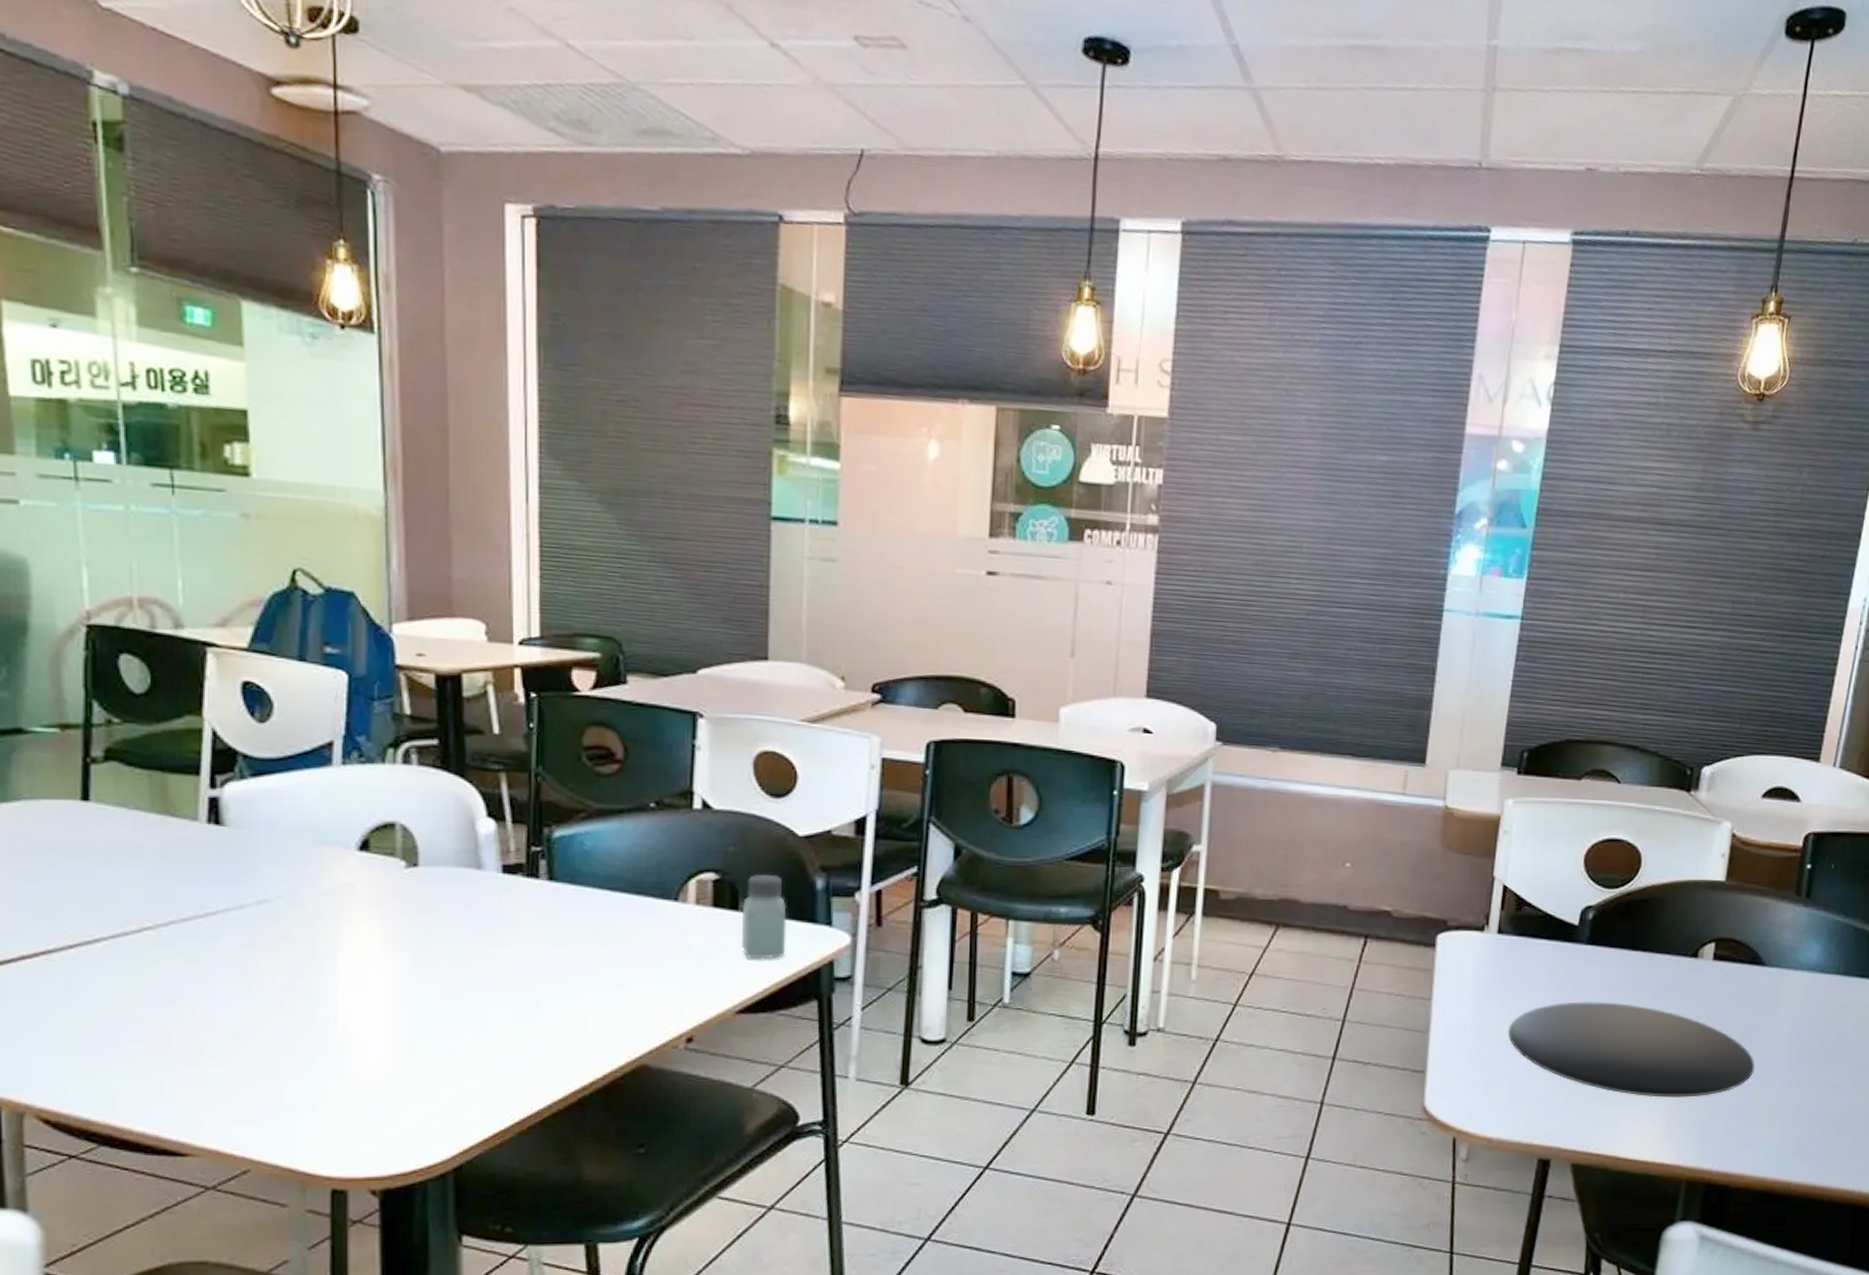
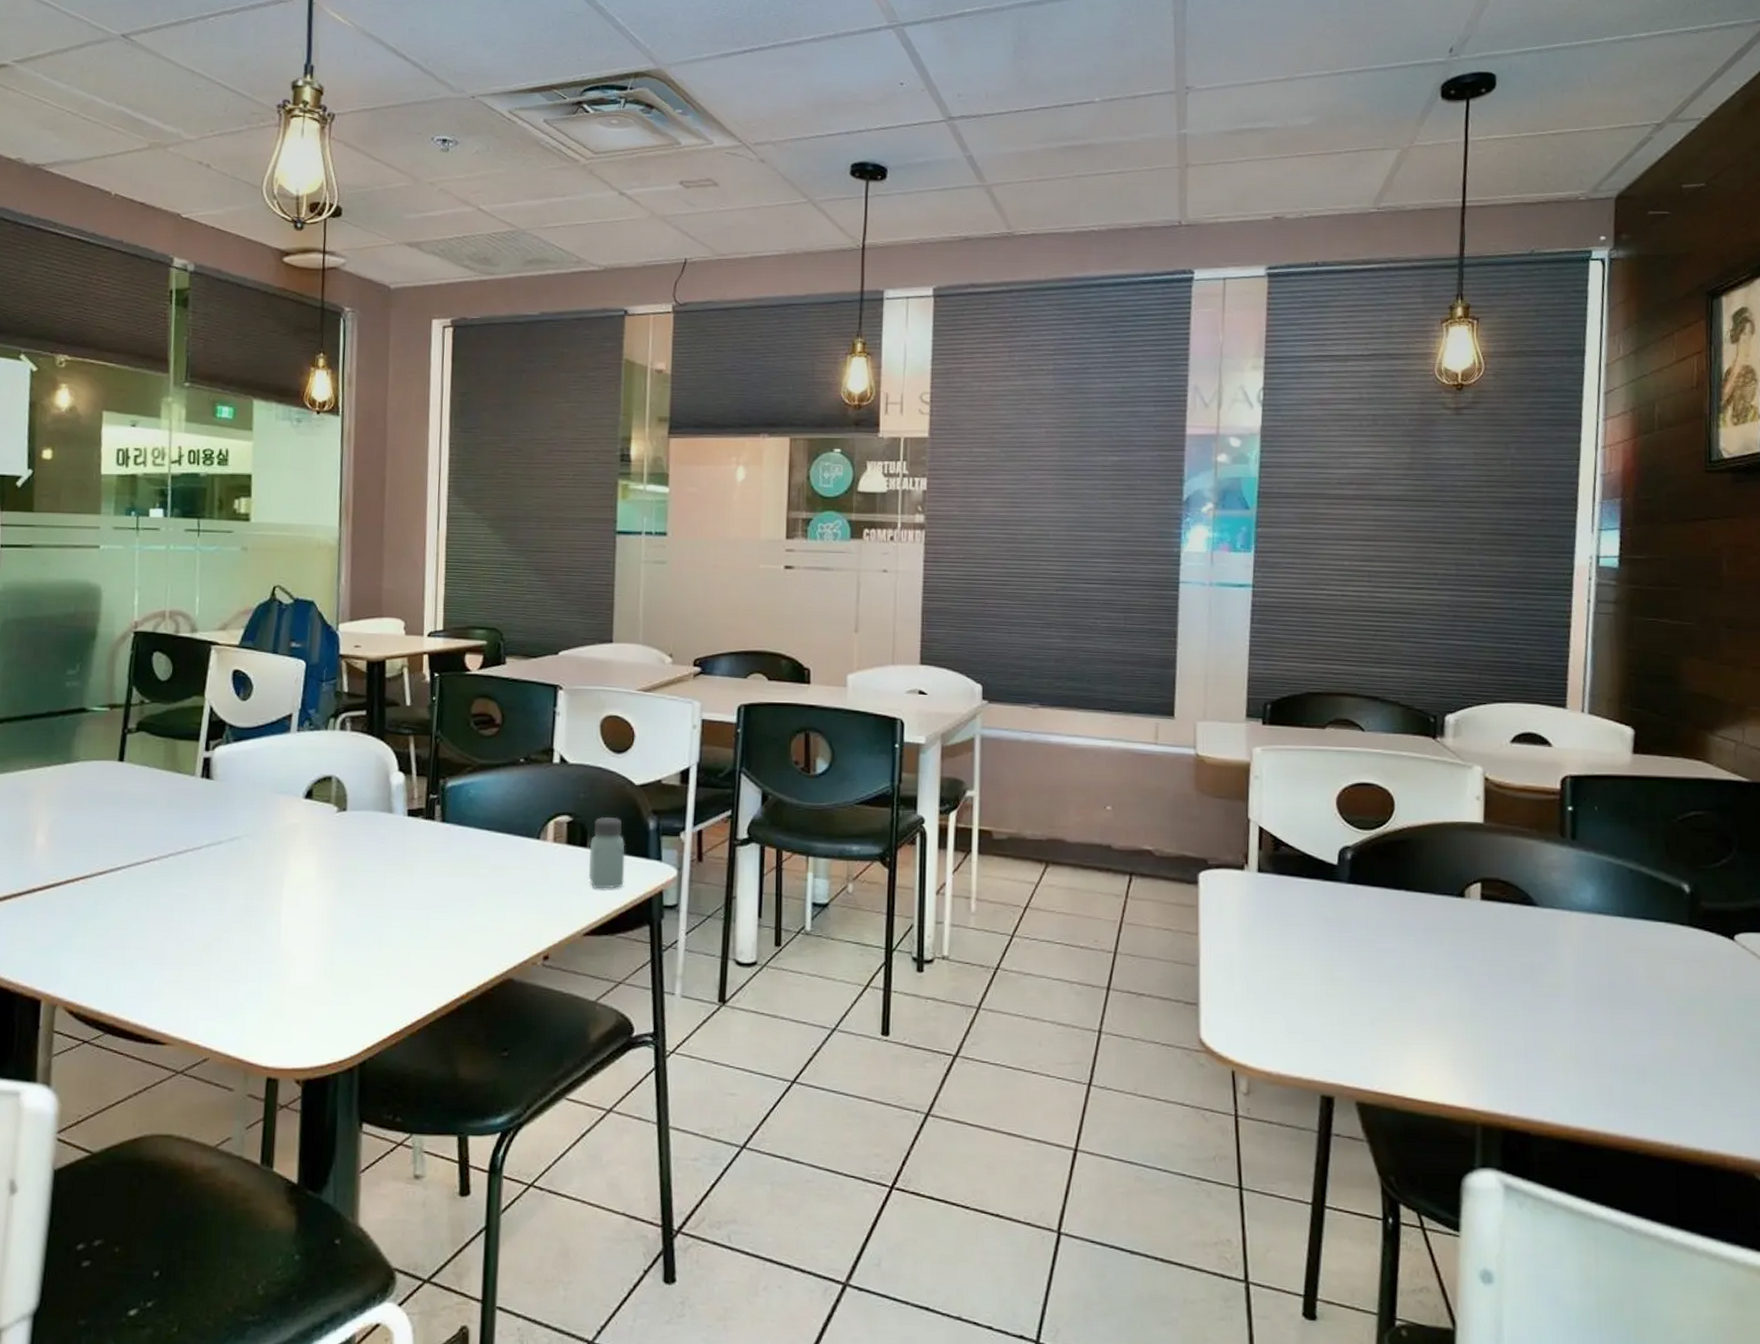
plate: present [1507,1001,1755,1098] -> none [1277,939,1541,1039]

